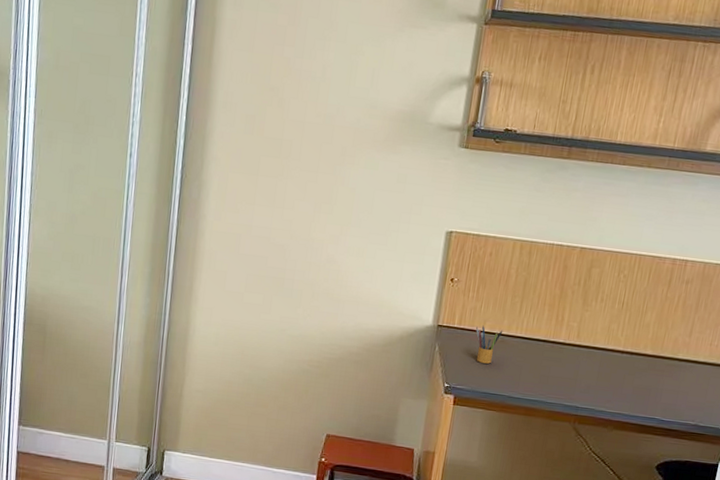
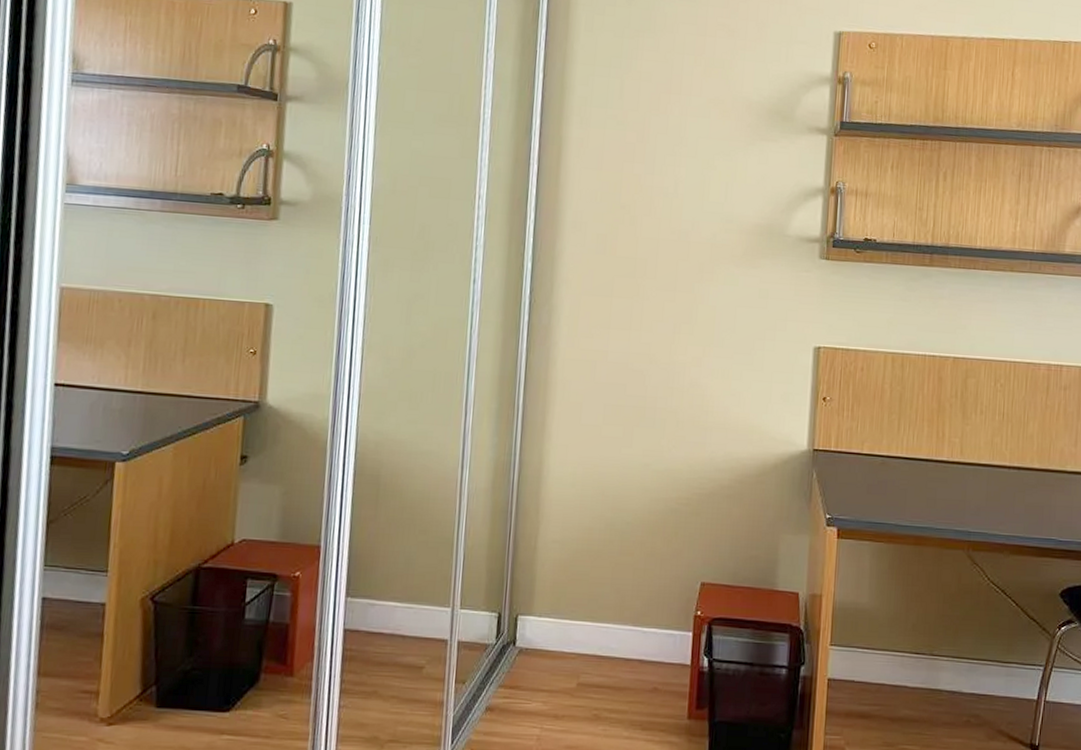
pencil box: present [476,325,504,364] -> none [854,447,883,489]

